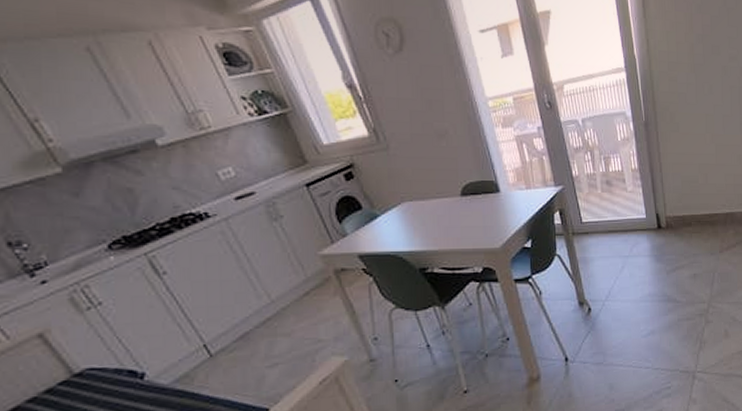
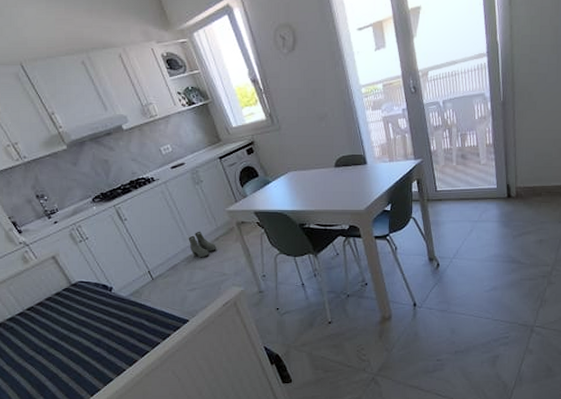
boots: none [264,284,307,321] -> present [188,231,216,258]

